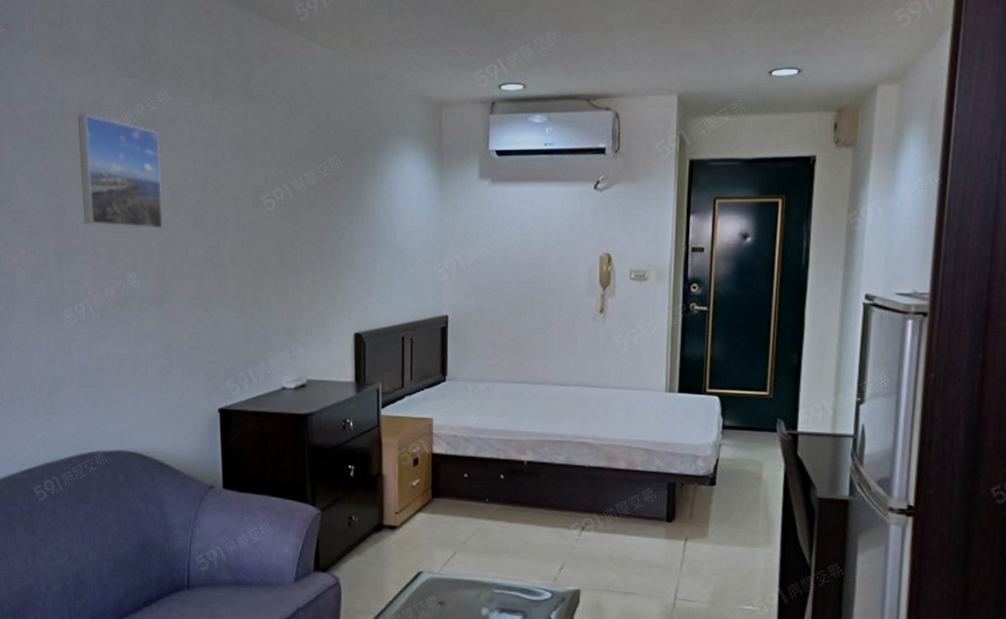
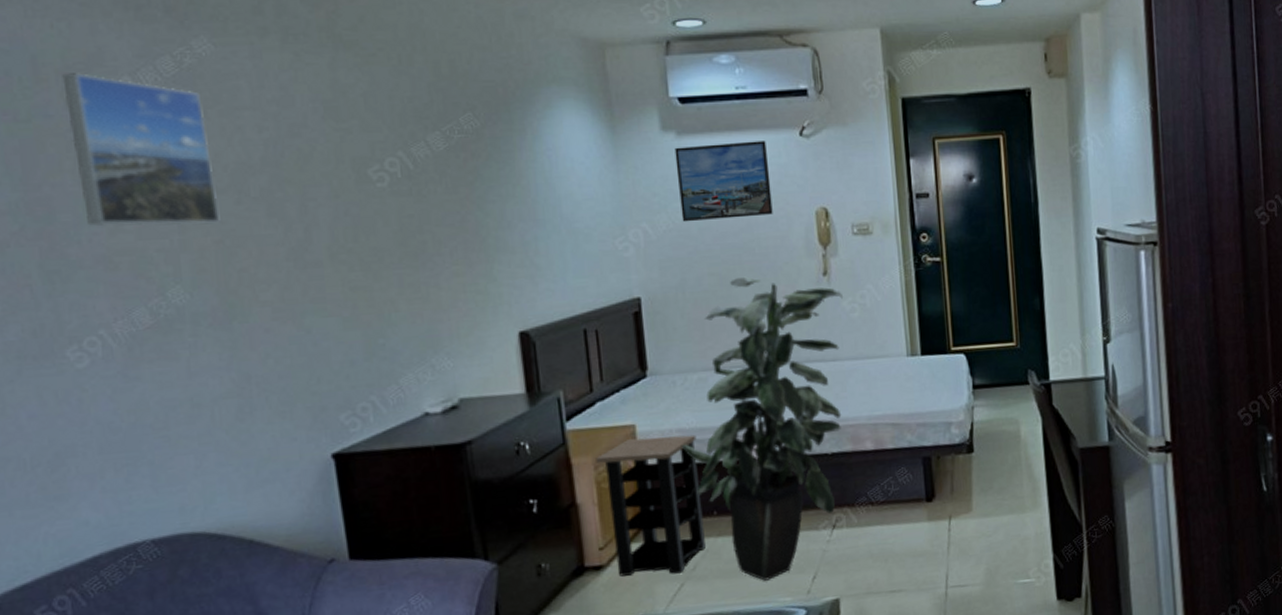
side table: none [400,430,479,544] -> present [596,434,706,577]
indoor plant: none [466,306,614,563] -> present [680,276,843,581]
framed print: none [488,191,565,257] -> present [674,141,773,222]

